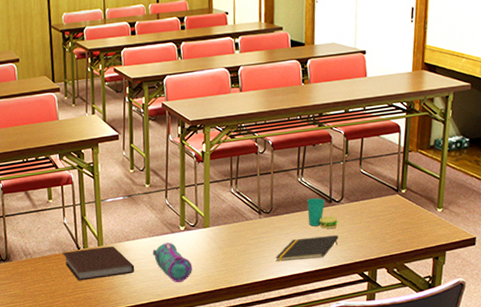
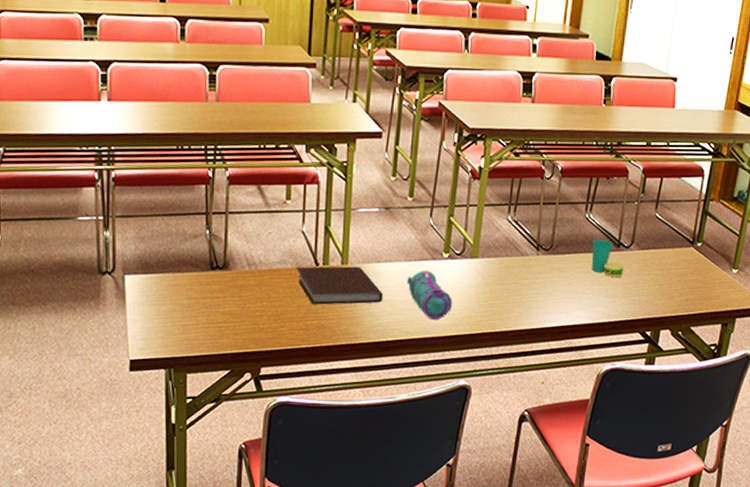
notepad: present [275,235,339,262] -> none [549,284,623,310]

